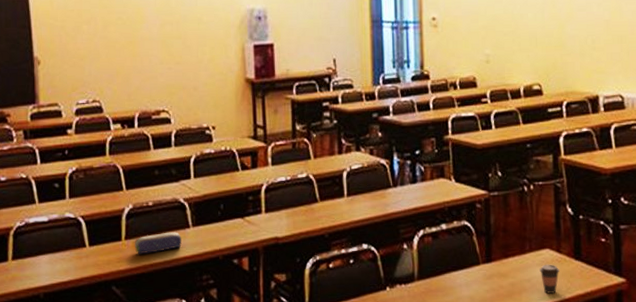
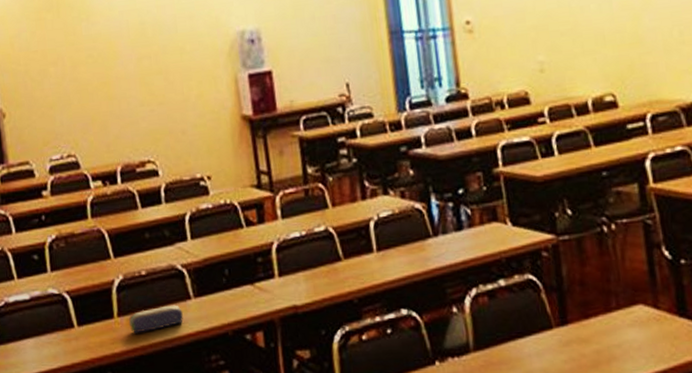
coffee cup: present [539,264,559,294] -> none [632,324,659,362]

